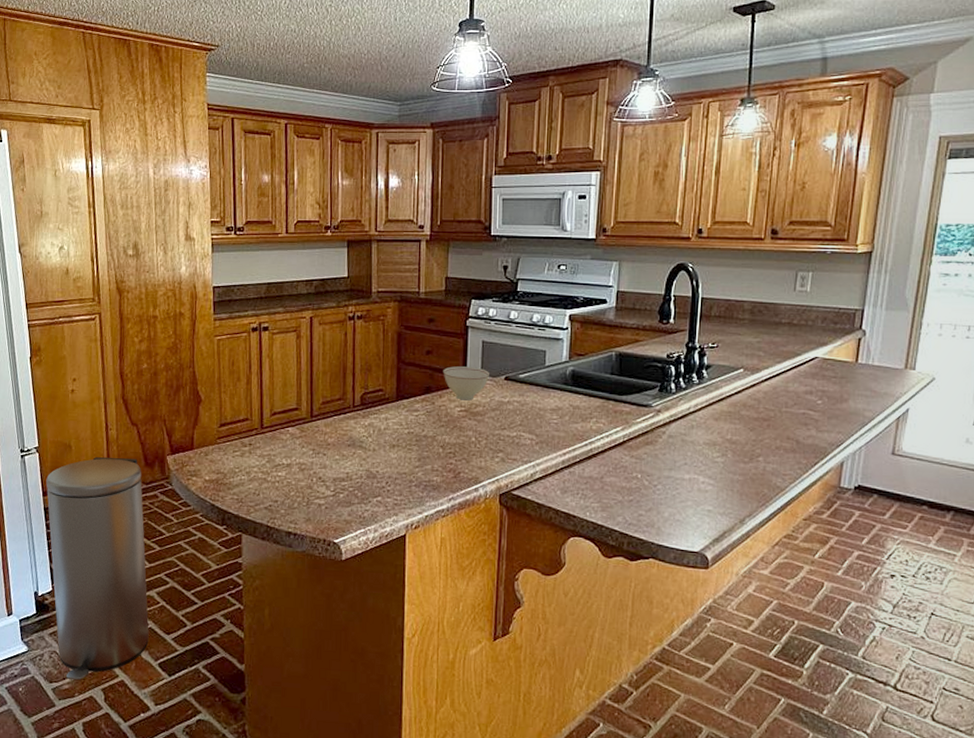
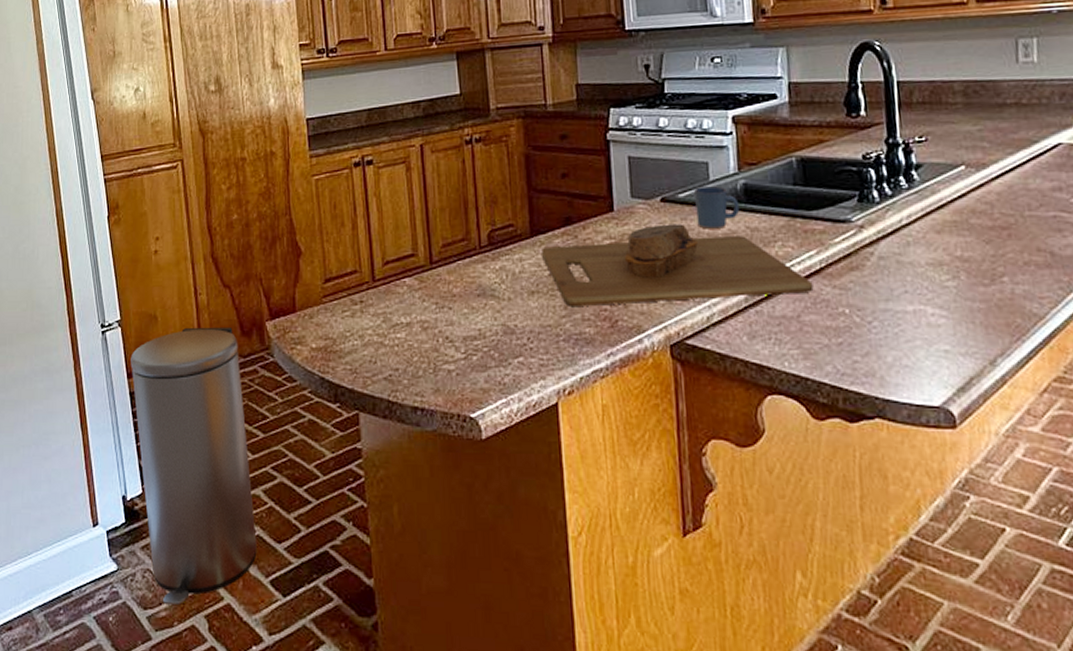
cutting board: none [404,398,616,460] -> present [542,224,814,306]
bowl: present [443,366,490,401] -> none [584,189,643,231]
mug: none [532,370,567,405] -> present [694,186,740,229]

